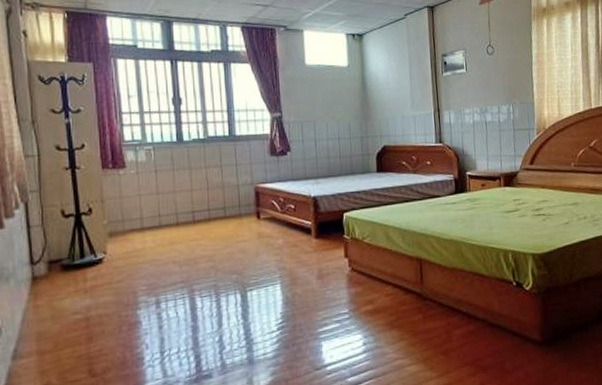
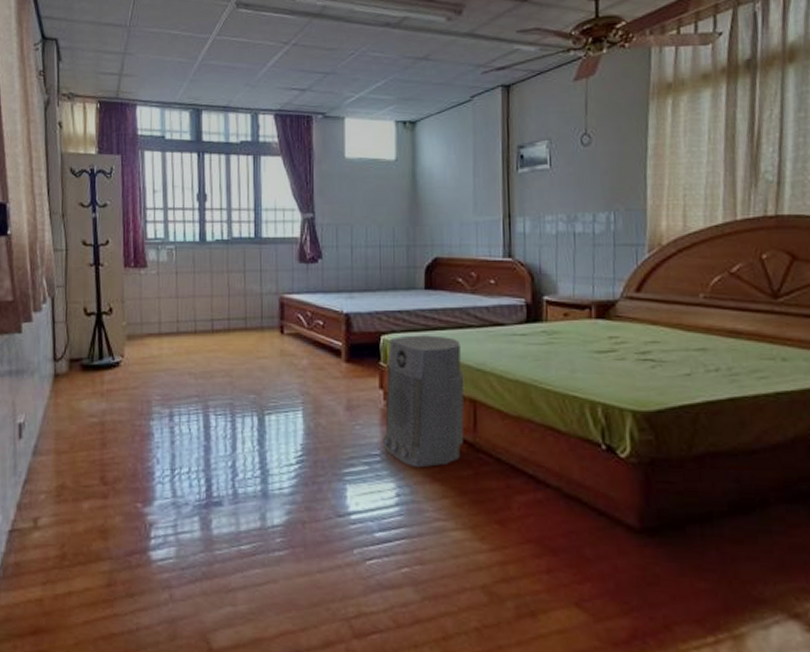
air purifier: none [349,209,414,320] -> present [382,335,465,468]

